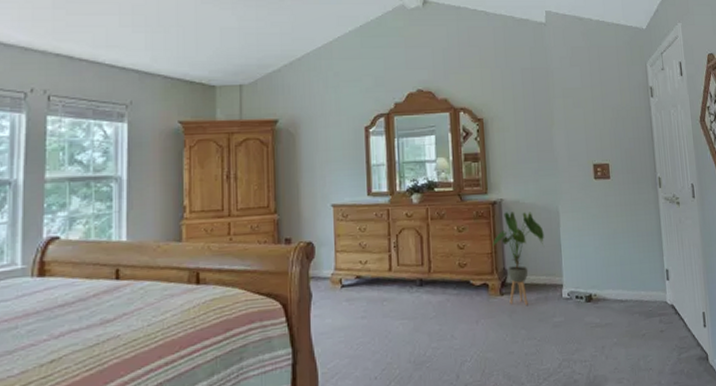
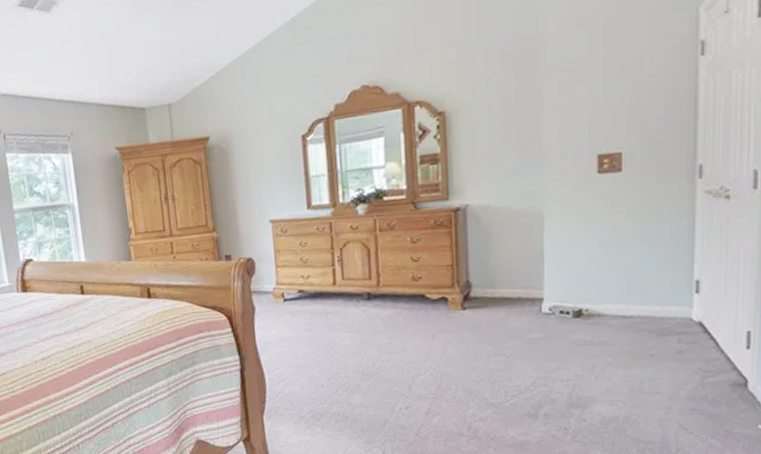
house plant: present [492,212,544,305] -> none [454,217,521,320]

